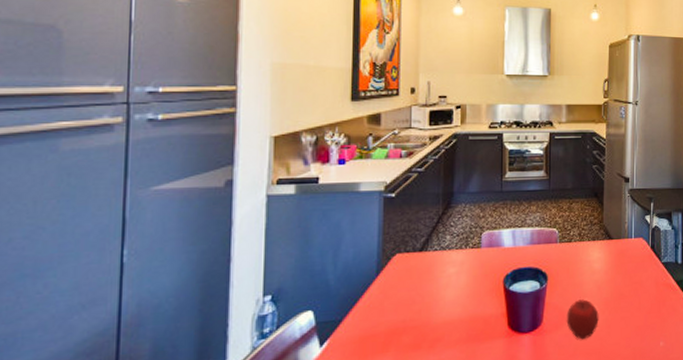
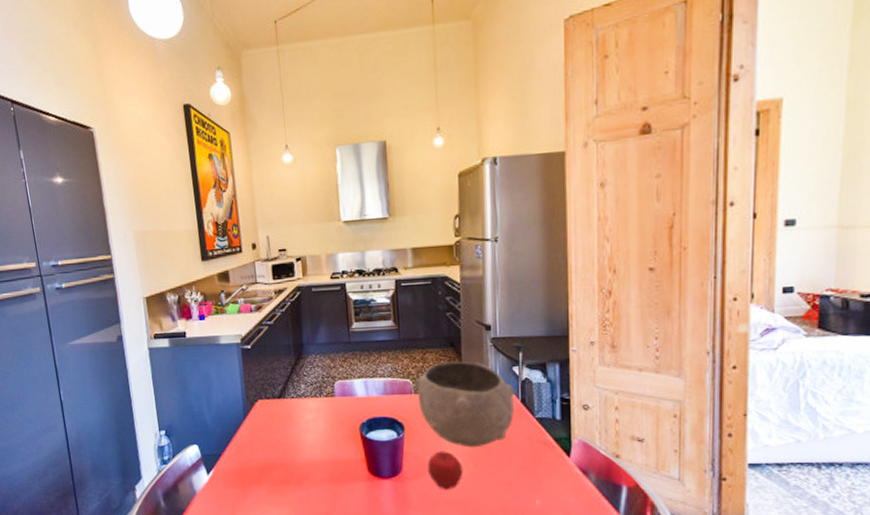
bowl: none [560,211,647,295] -> present [415,361,516,448]

